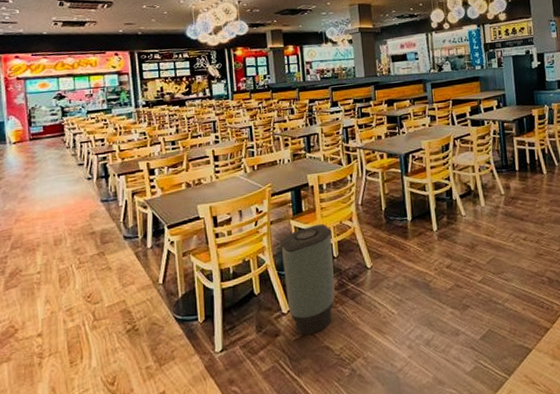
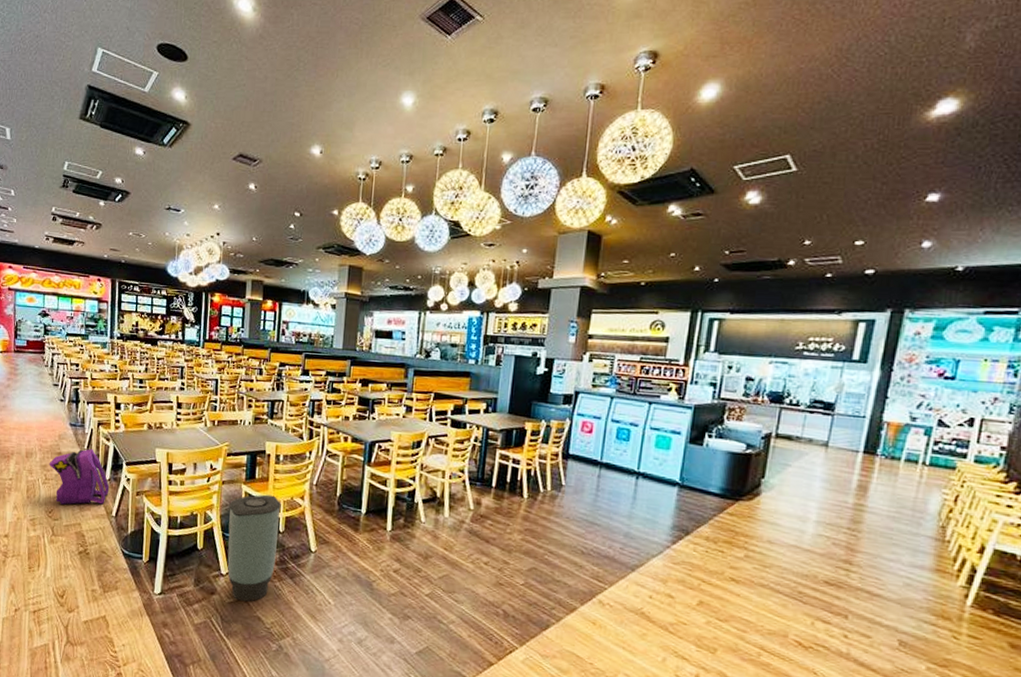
backpack: none [82,221,153,285] -> present [49,449,110,505]

